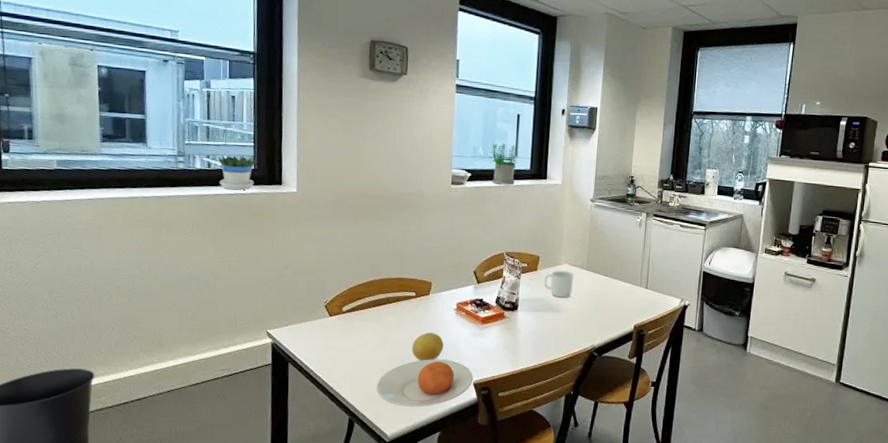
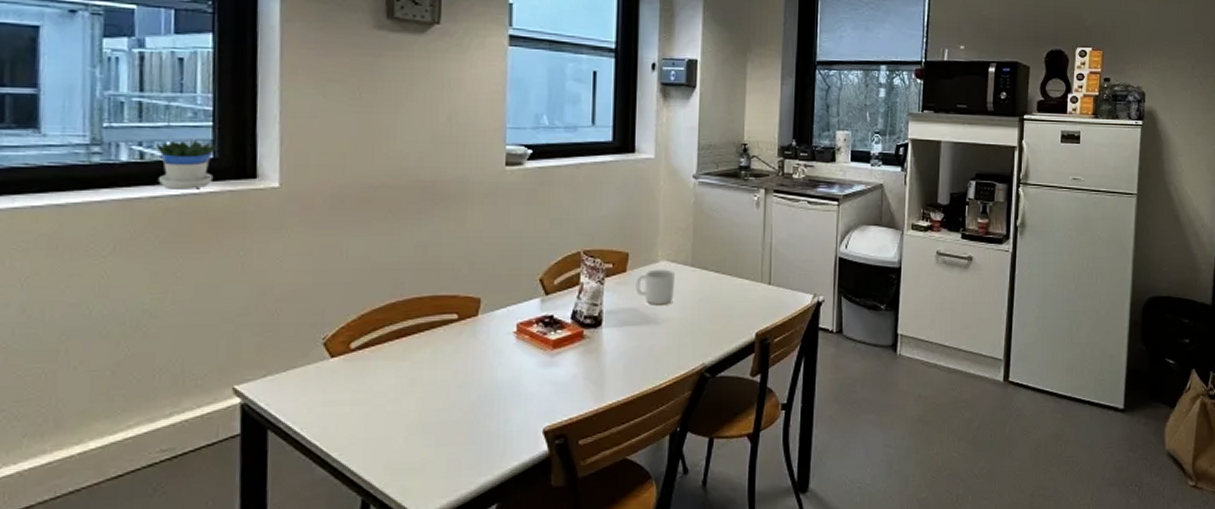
plate: present [376,359,474,407] -> none [402,402,543,474]
fruit: present [411,332,444,361] -> none [453,367,500,407]
potted plant: present [488,143,518,186] -> none [556,109,595,163]

